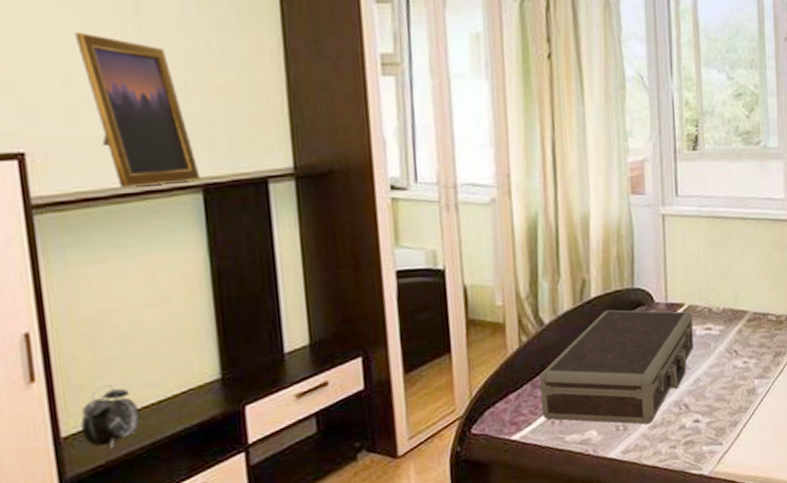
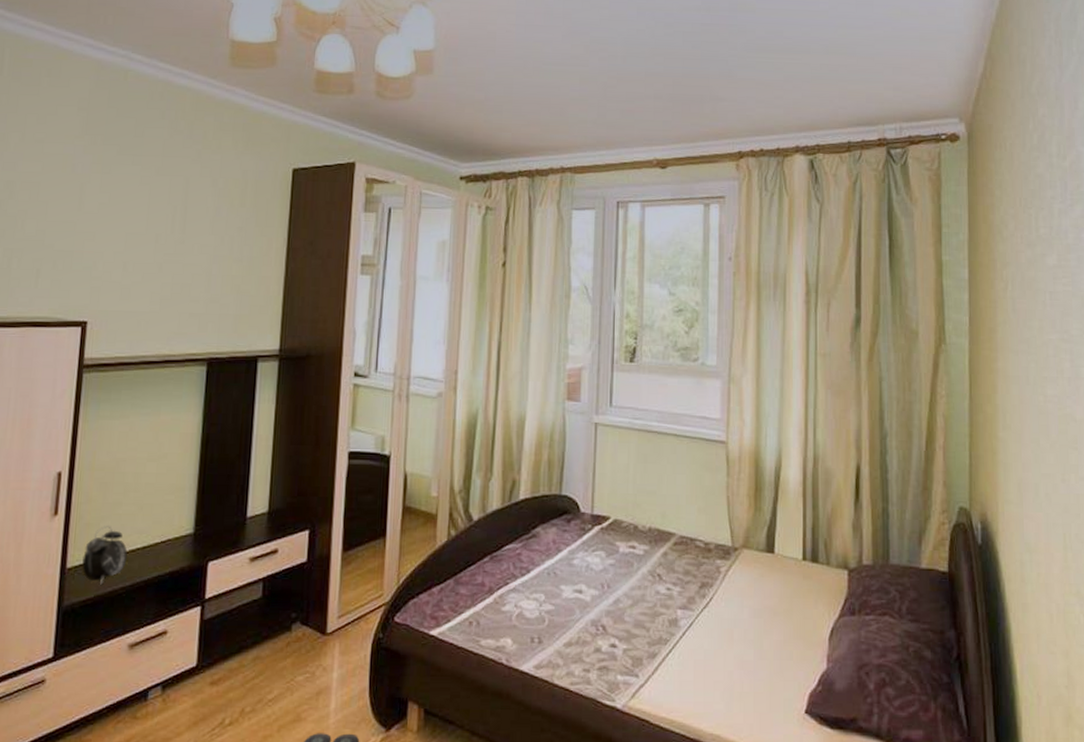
picture frame: present [74,33,201,188] -> none [138,228,208,357]
suitcase: present [539,310,694,424] -> none [461,514,618,640]

